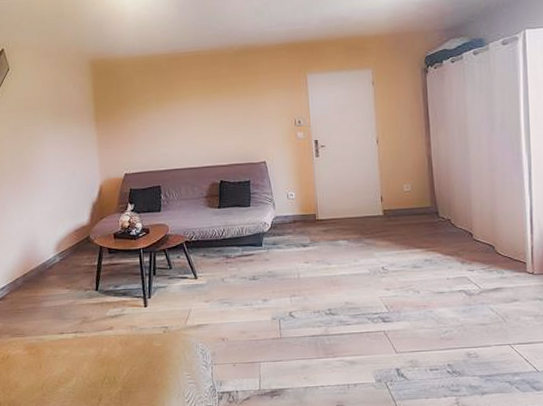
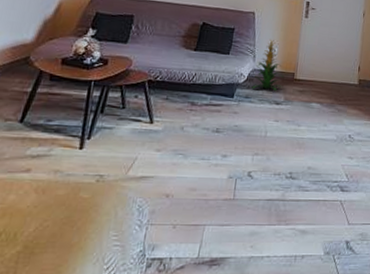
indoor plant: none [277,185,307,235] -> present [252,40,283,91]

